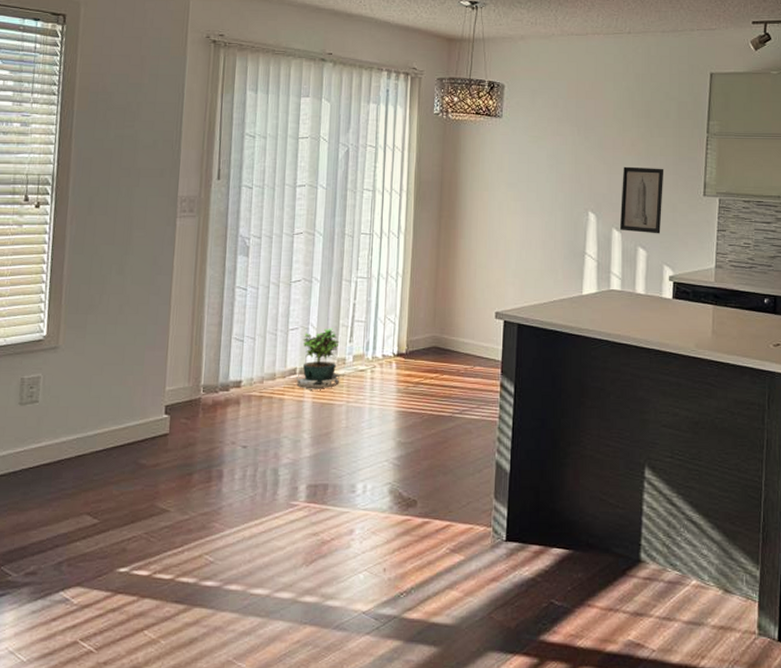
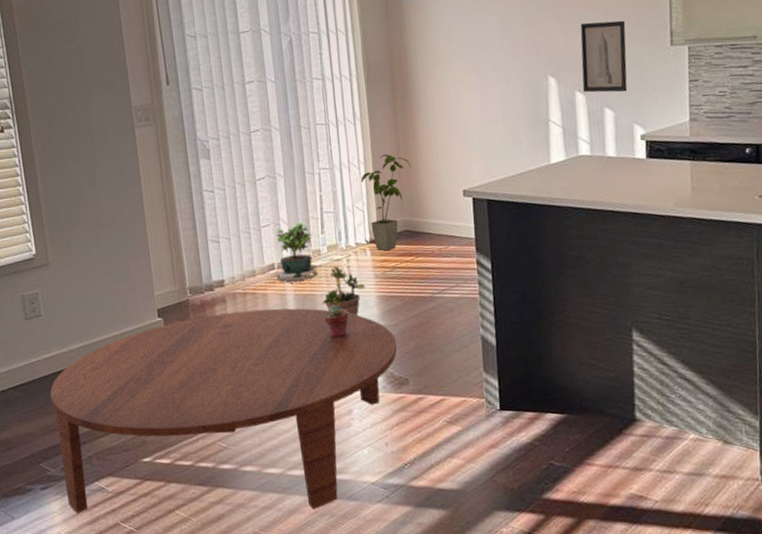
coffee table: none [24,415,409,638] -> present [50,308,397,513]
potted succulent: none [339,416,364,451] -> present [324,305,348,338]
potted plant: none [340,372,387,431] -> present [322,261,366,317]
house plant: none [396,269,448,366] -> present [360,154,411,251]

